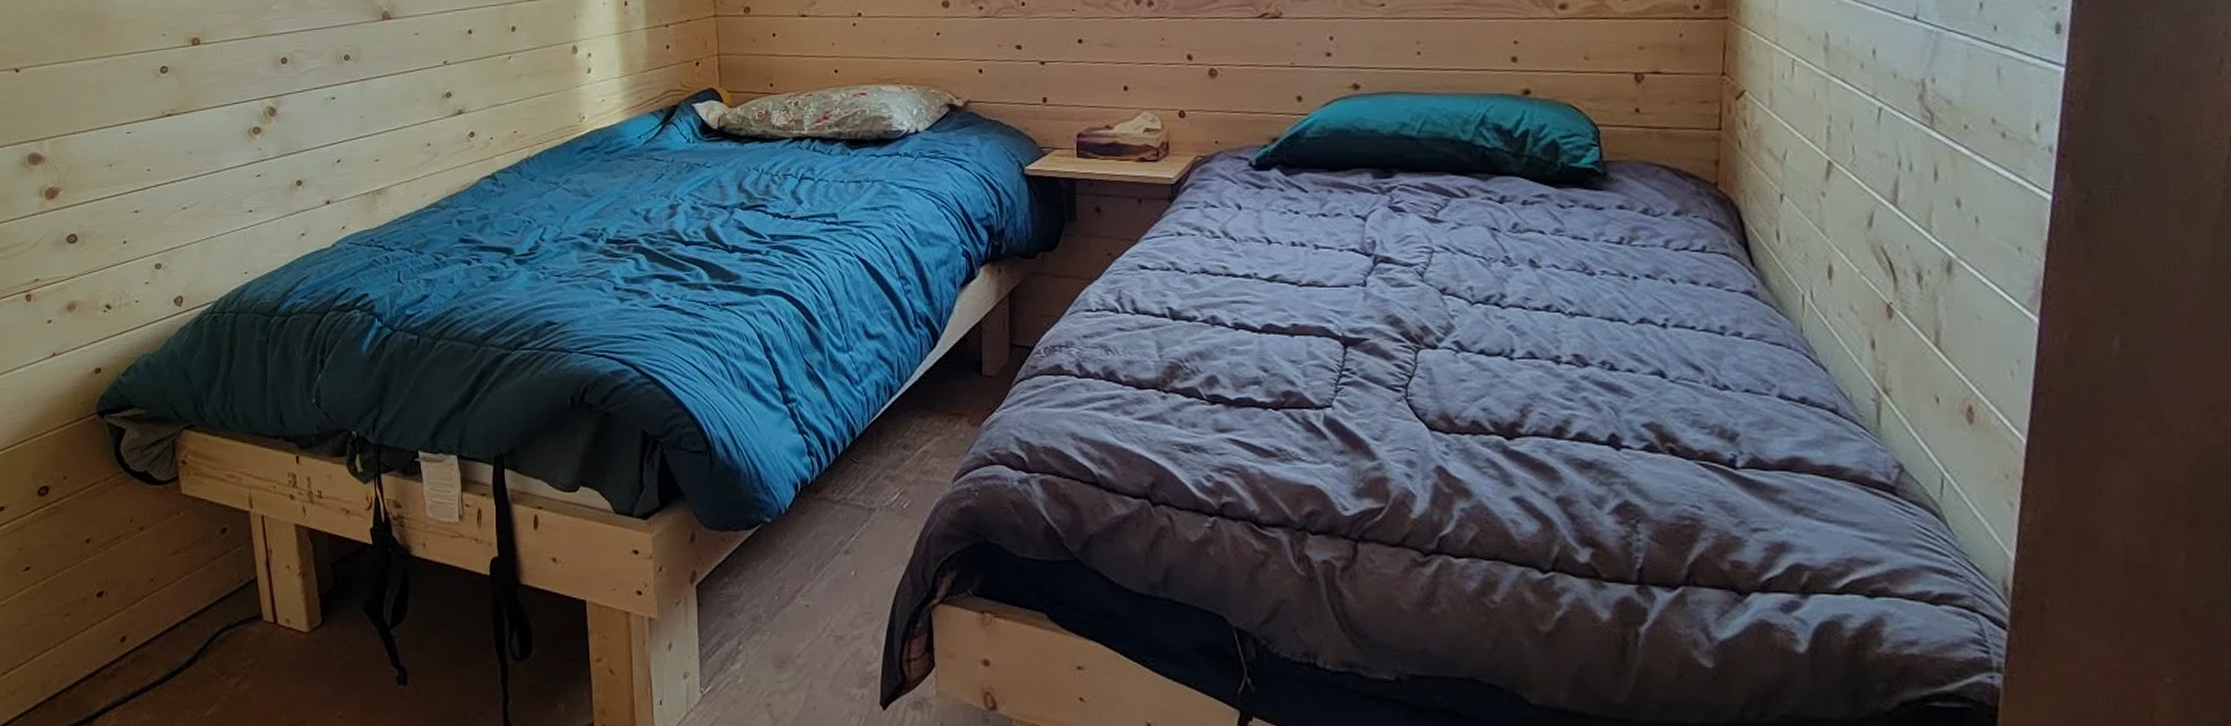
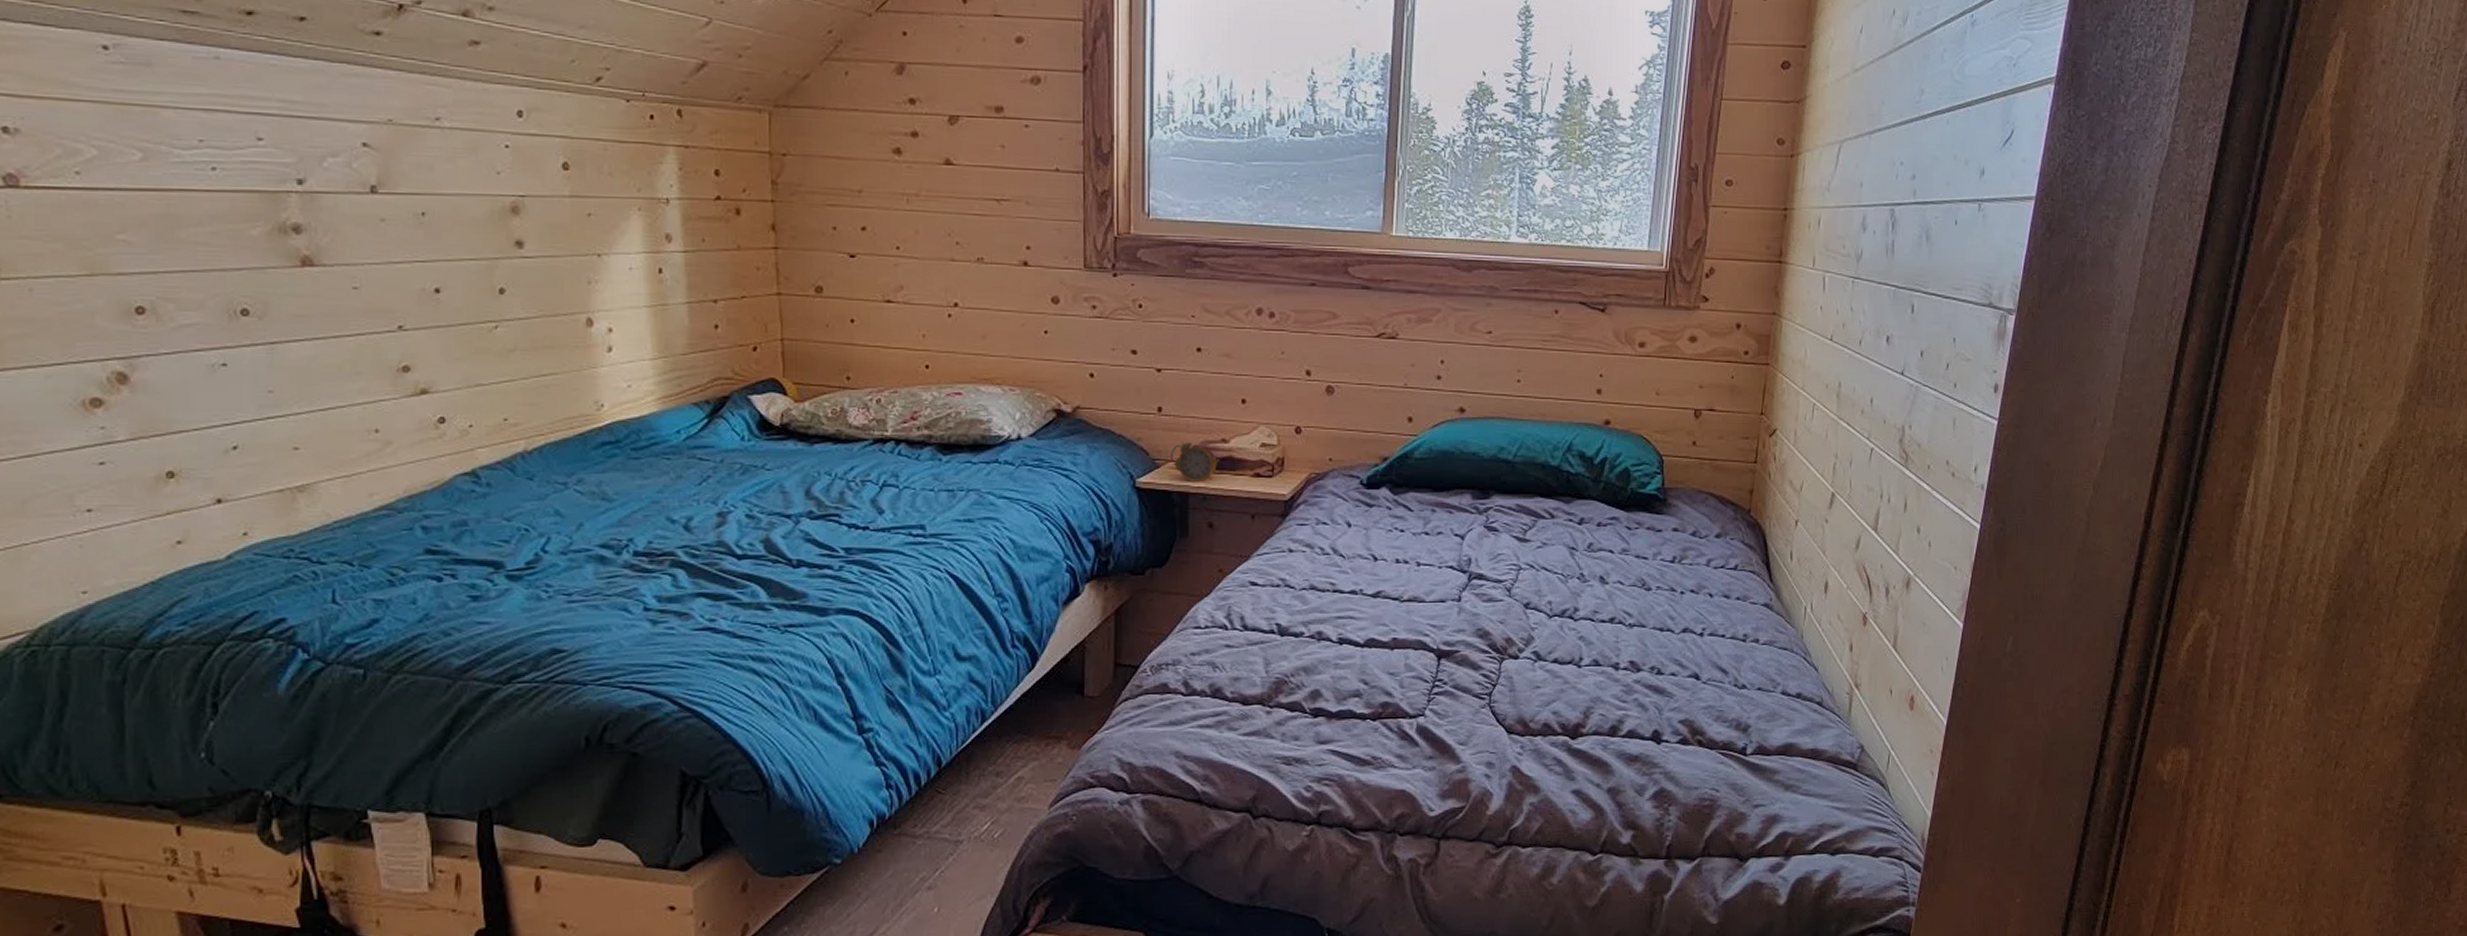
alarm clock: none [1056,130,1105,168] -> present [1169,442,1220,482]

